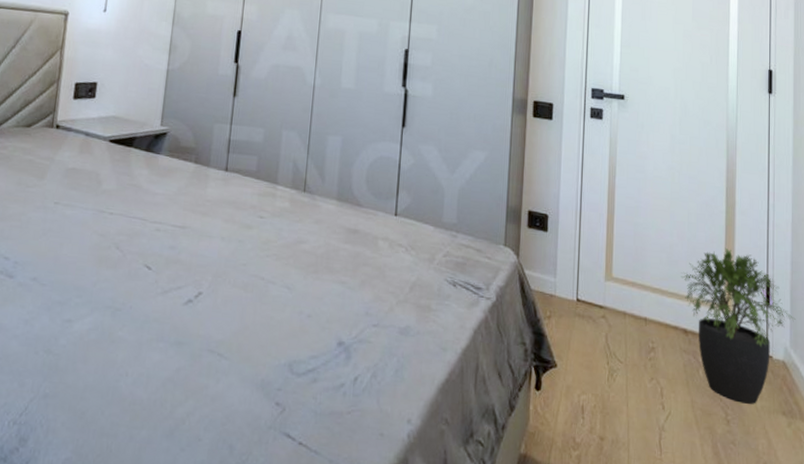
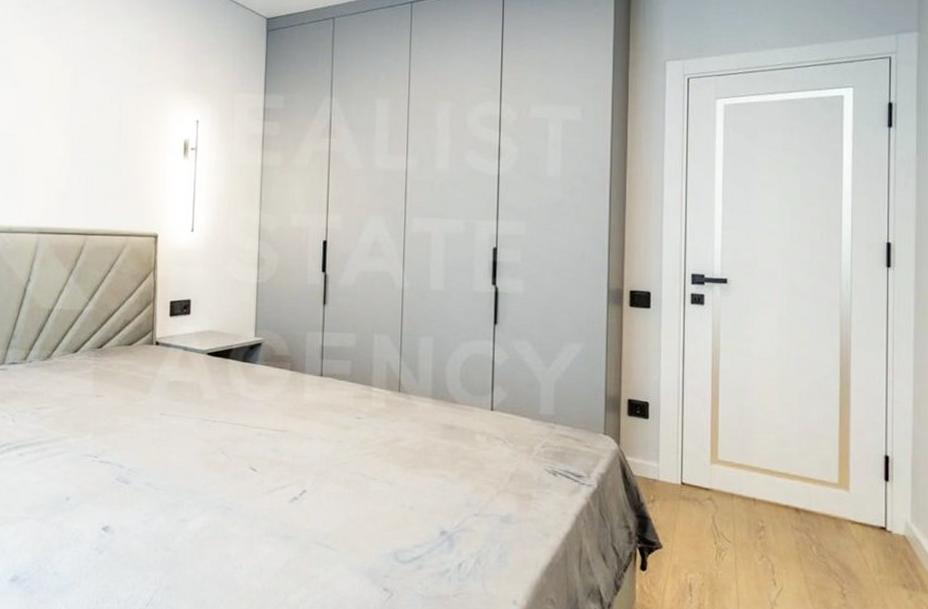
potted plant: present [681,247,796,404] -> none [791,426,918,578]

